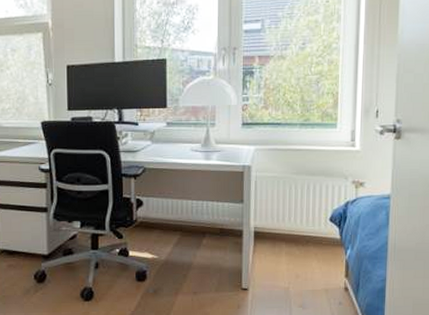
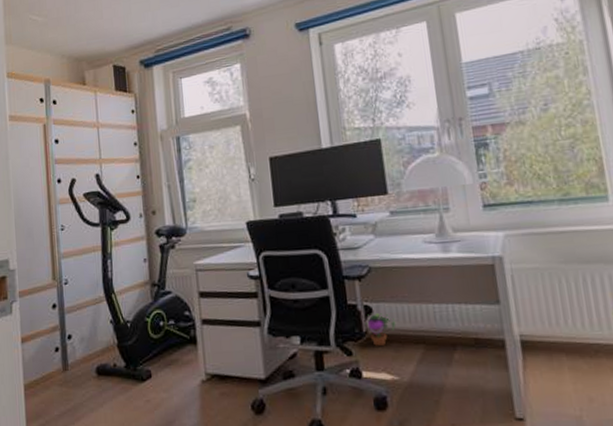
decorative plant: none [136,206,161,231] -> present [365,313,397,346]

